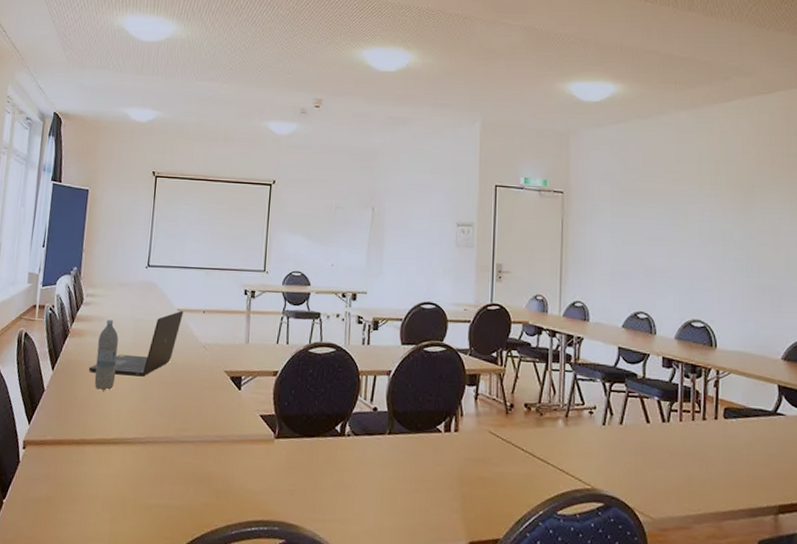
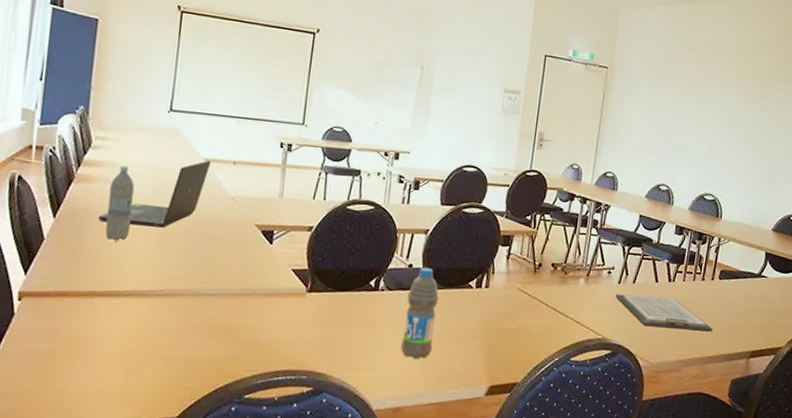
water bottle: none [370,410,407,511] -> present [400,267,439,359]
clipboard: none [602,437,725,482] -> present [616,294,713,332]

